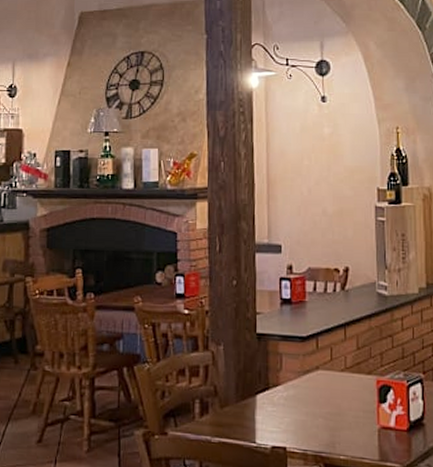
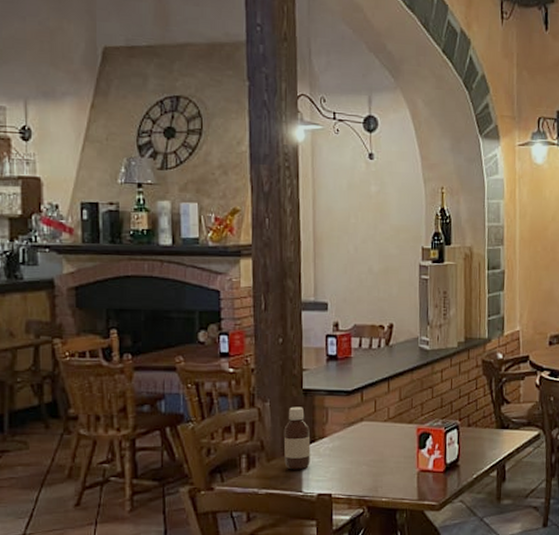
bottle: none [237,351,264,419] -> present [283,407,311,470]

